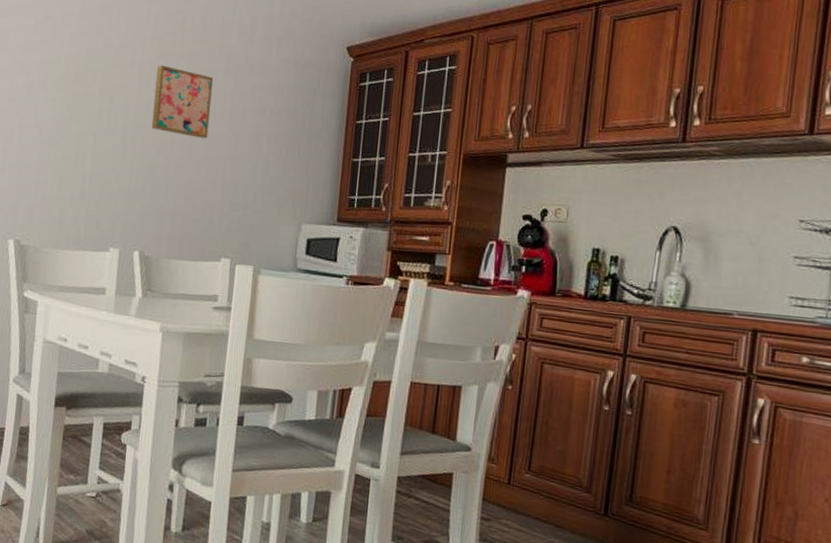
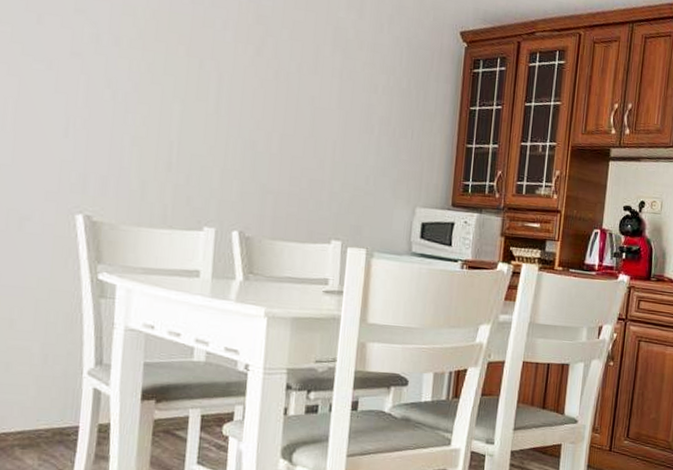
wall art: present [151,65,214,139] -> none [249,30,320,115]

